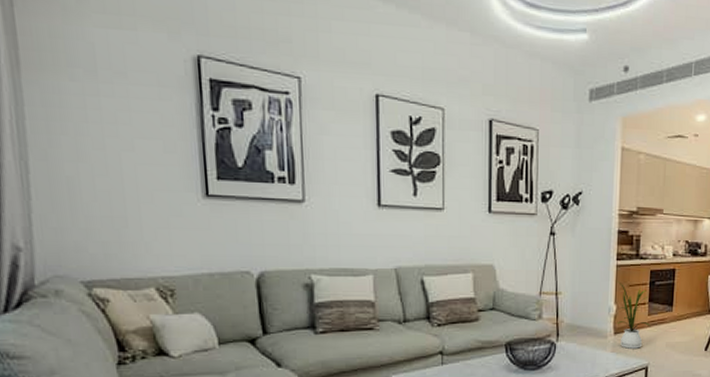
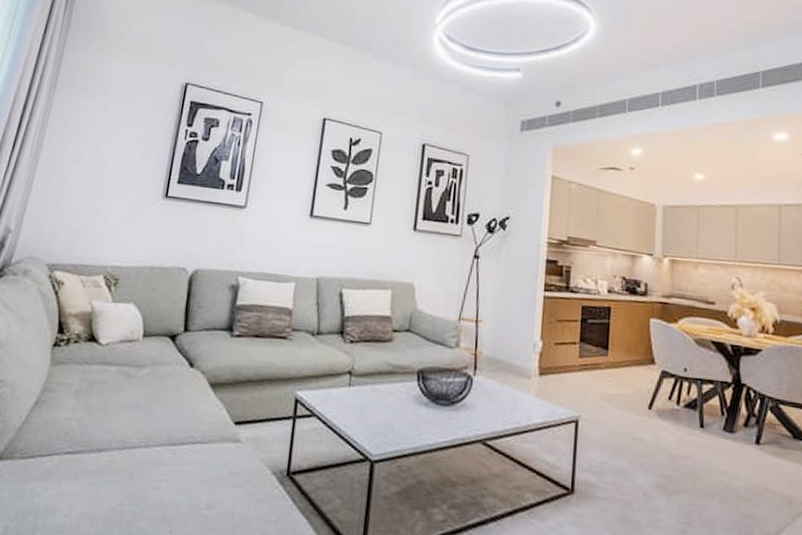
house plant: present [616,281,651,349] -> none [542,314,582,396]

